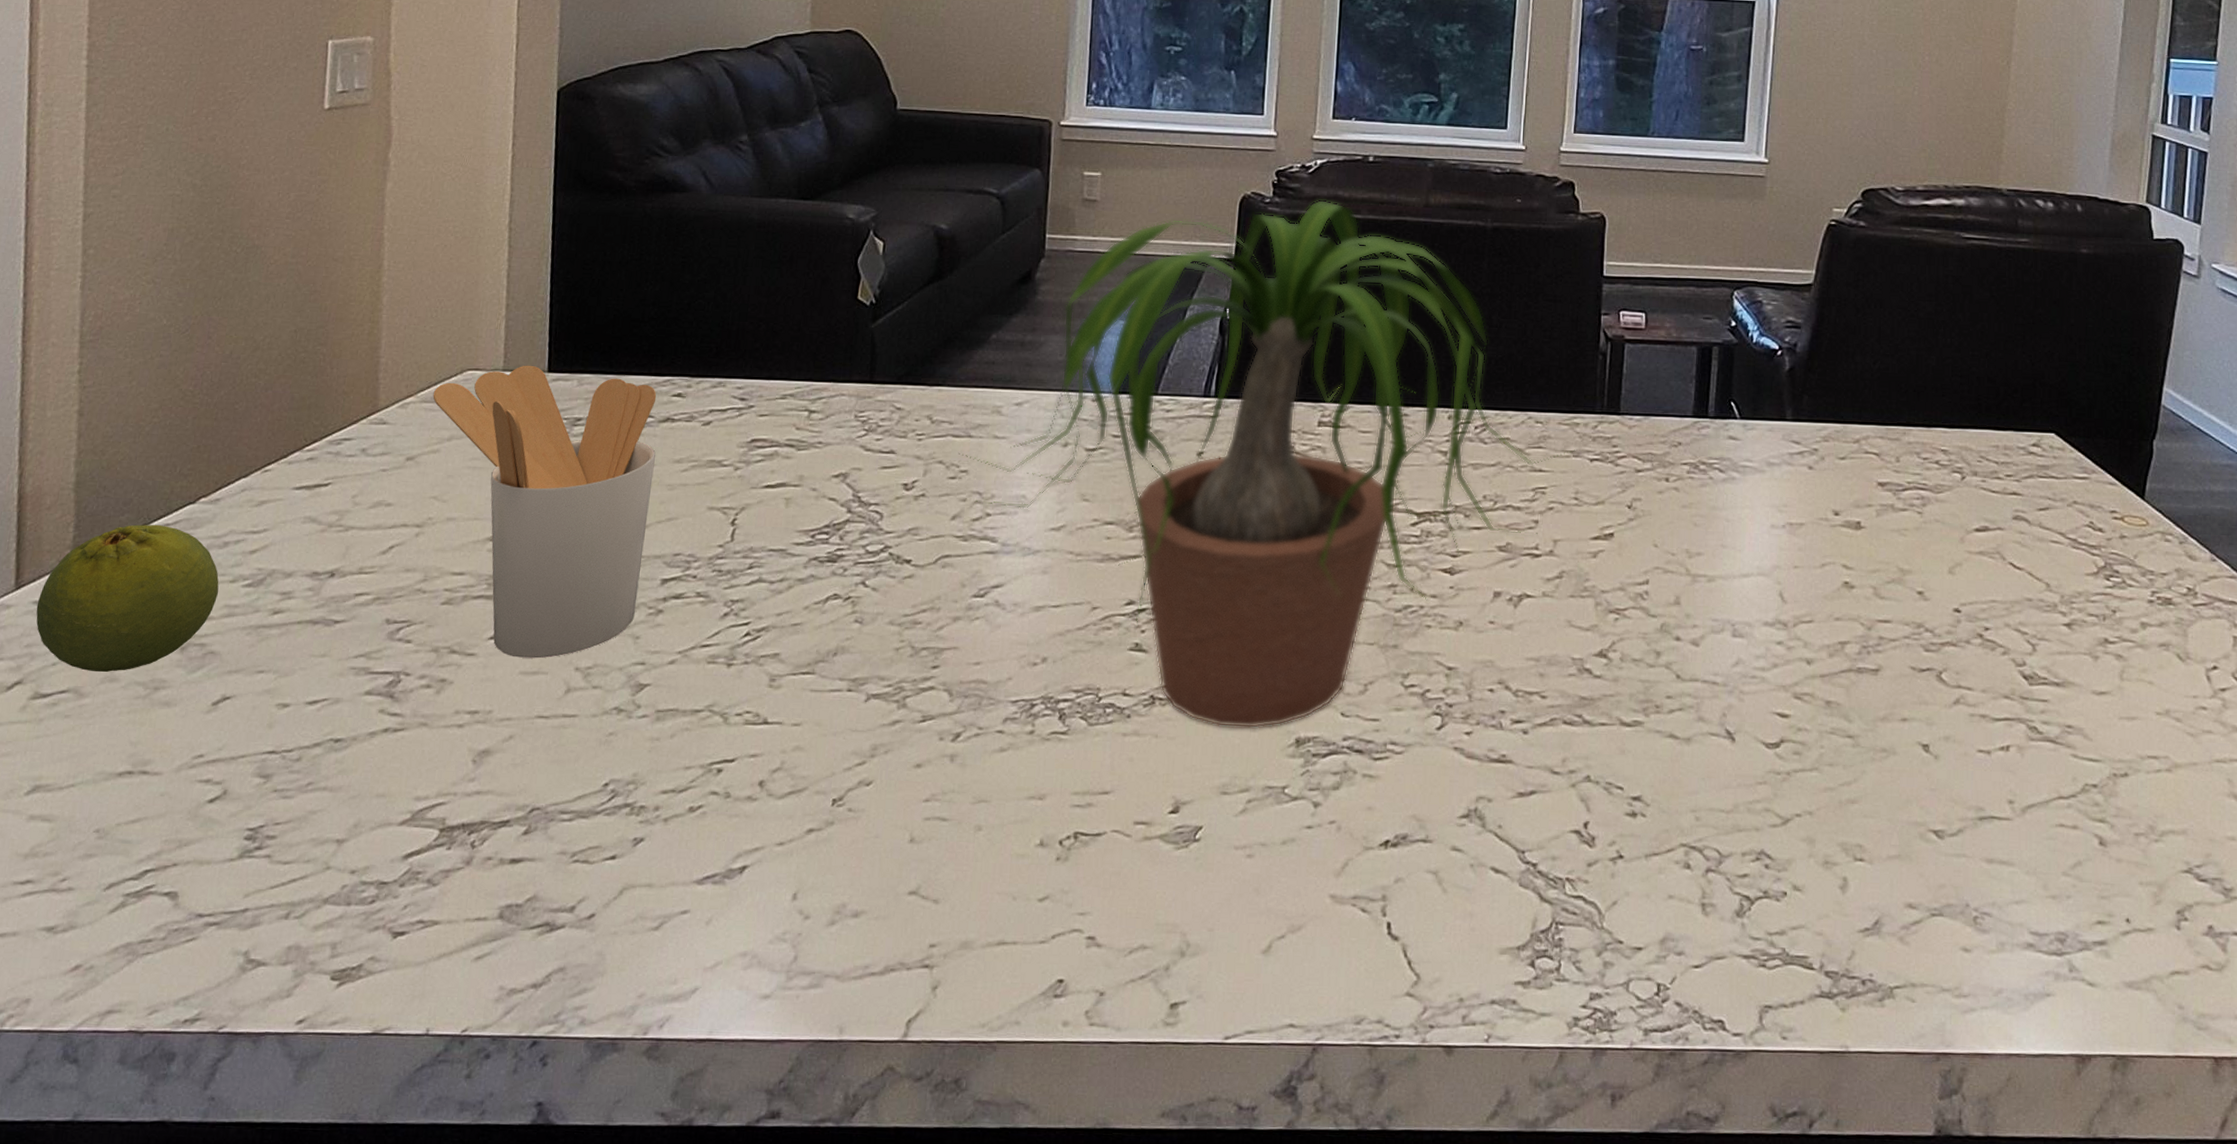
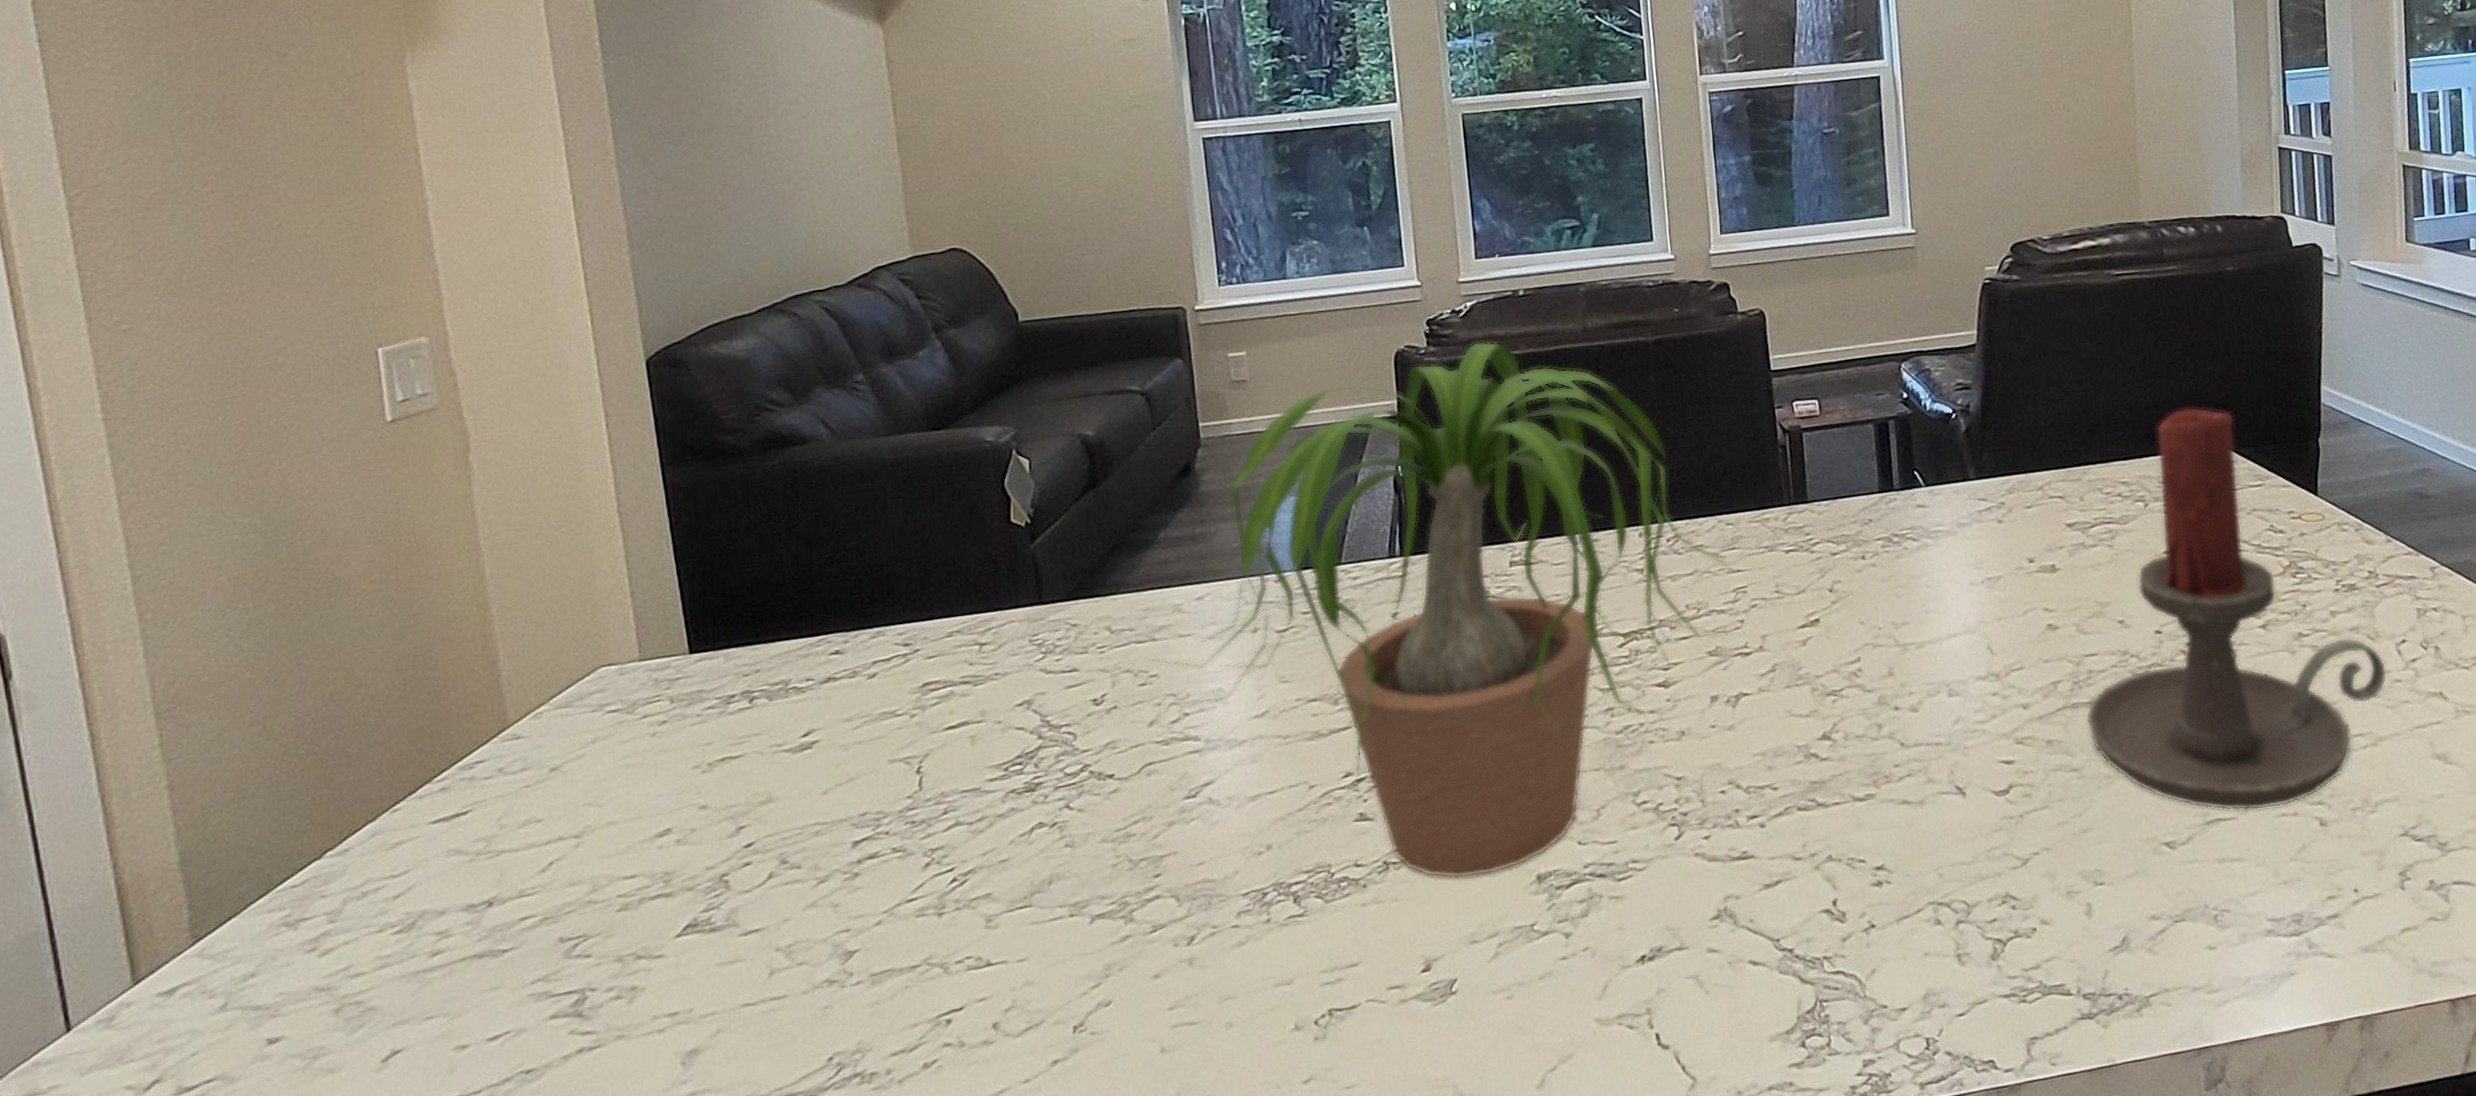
fruit: present [36,524,219,672] -> none [161,887,367,1054]
utensil holder: present [433,365,657,659] -> none [567,646,830,950]
candle holder: none [1869,385,2193,817] -> present [2085,406,2388,811]

